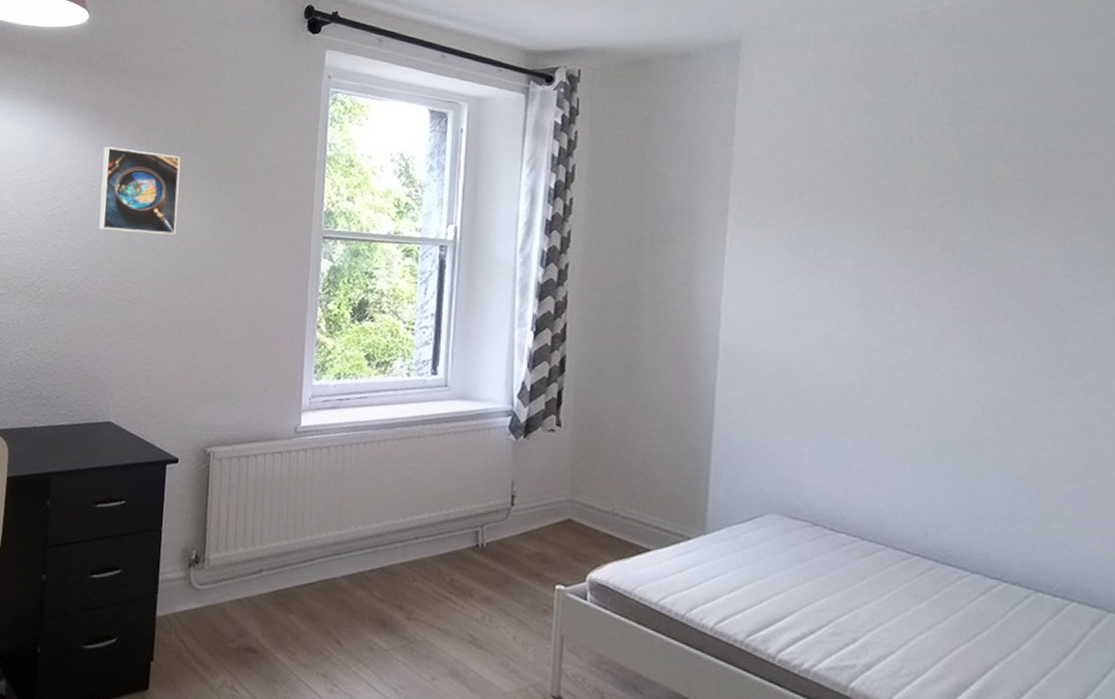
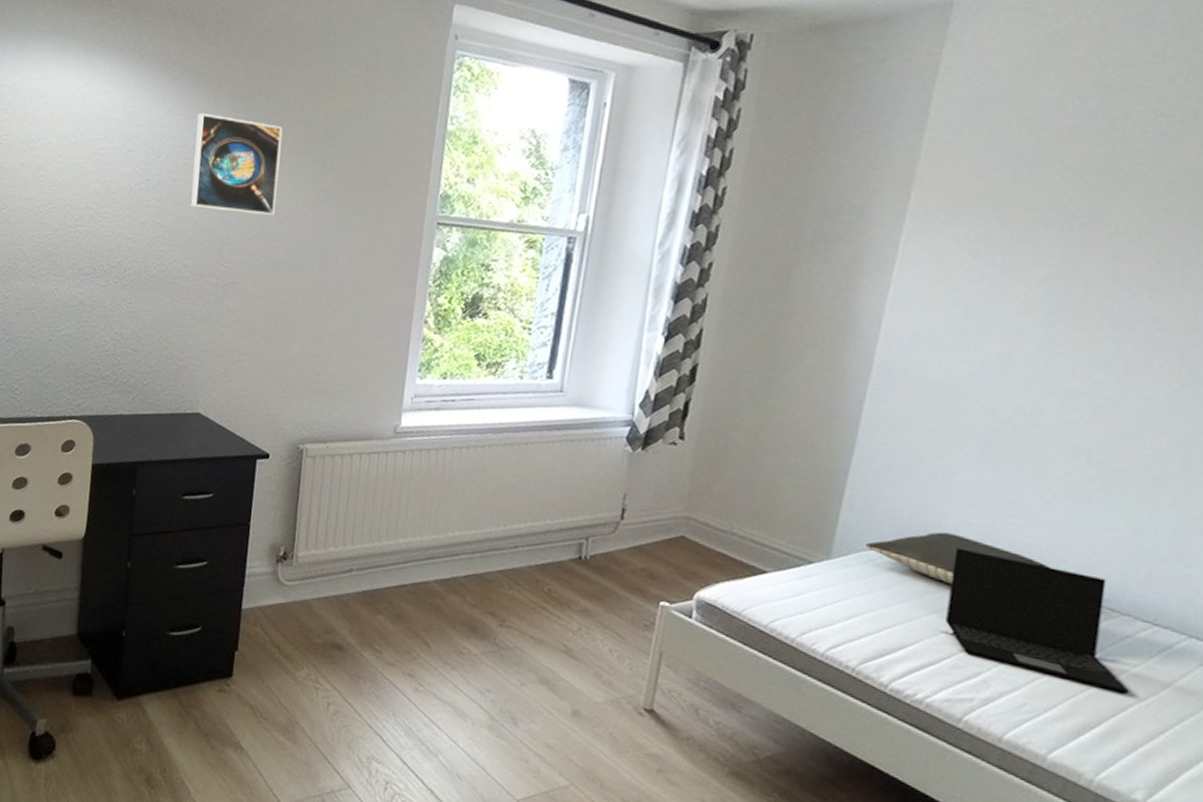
pillow: none [735,502,902,553] -> present [864,532,1051,585]
laptop: none [816,516,993,652] -> present [946,547,1129,695]

